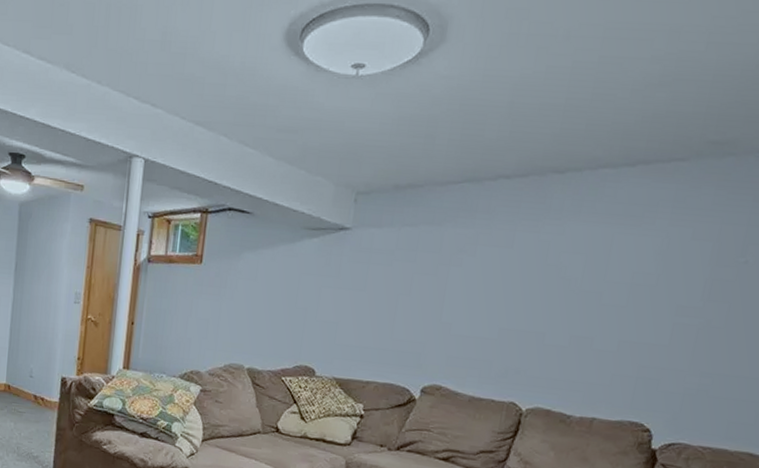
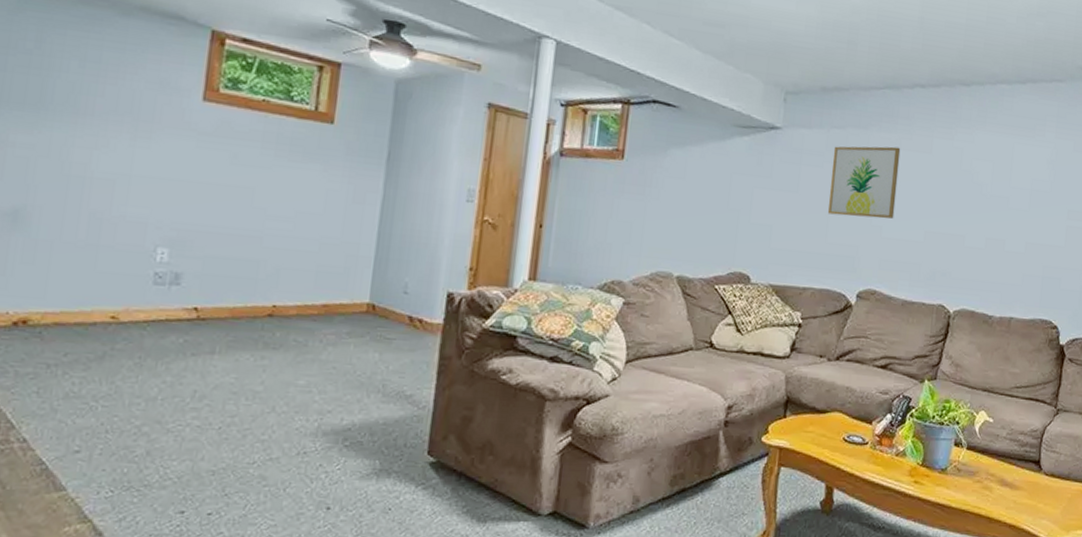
wall art: none [394,242,478,316] -> present [827,146,901,219]

